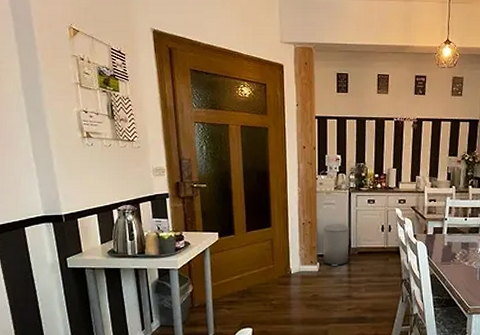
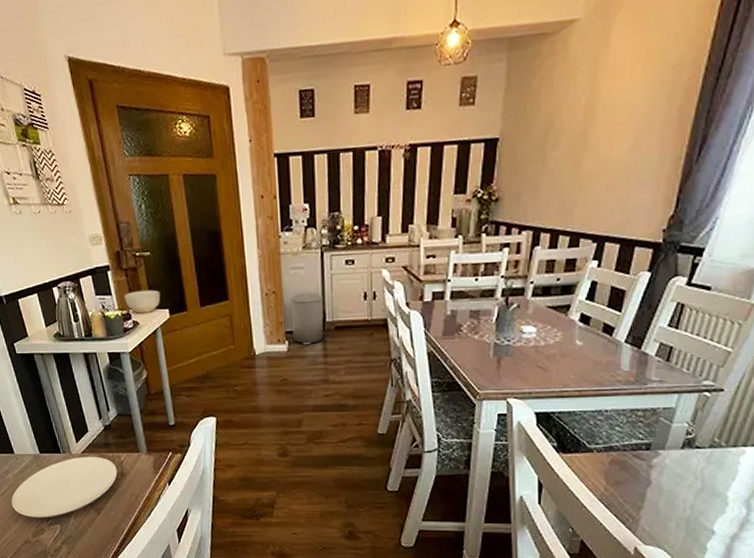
bowl: none [178,215,212,235] -> present [123,289,161,314]

